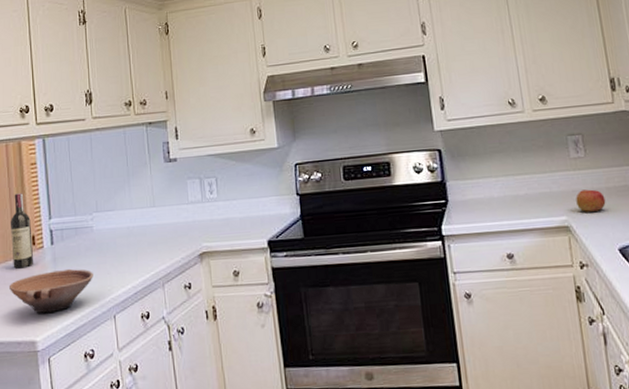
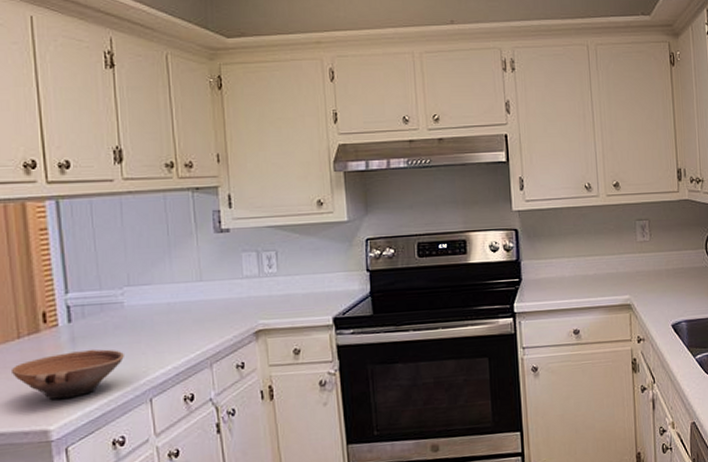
wine bottle: present [10,193,34,269] -> none [11,263,46,350]
apple: present [575,189,606,212] -> none [639,271,665,292]

